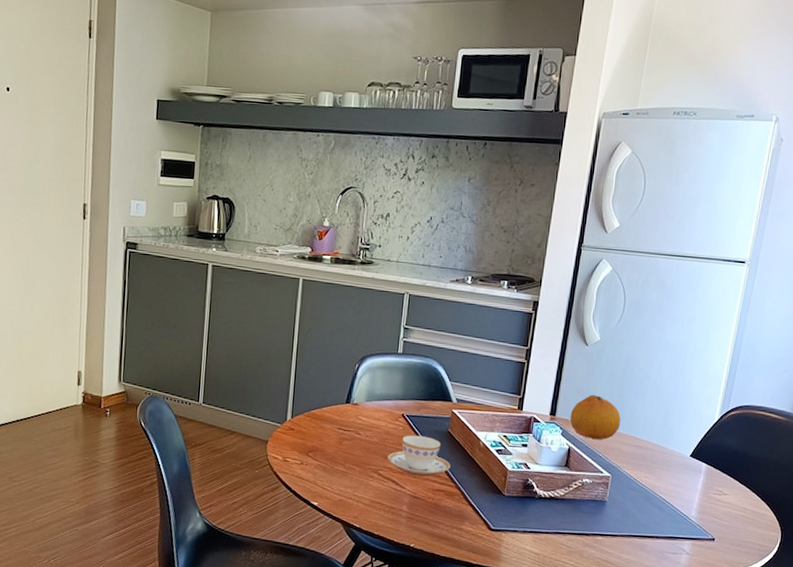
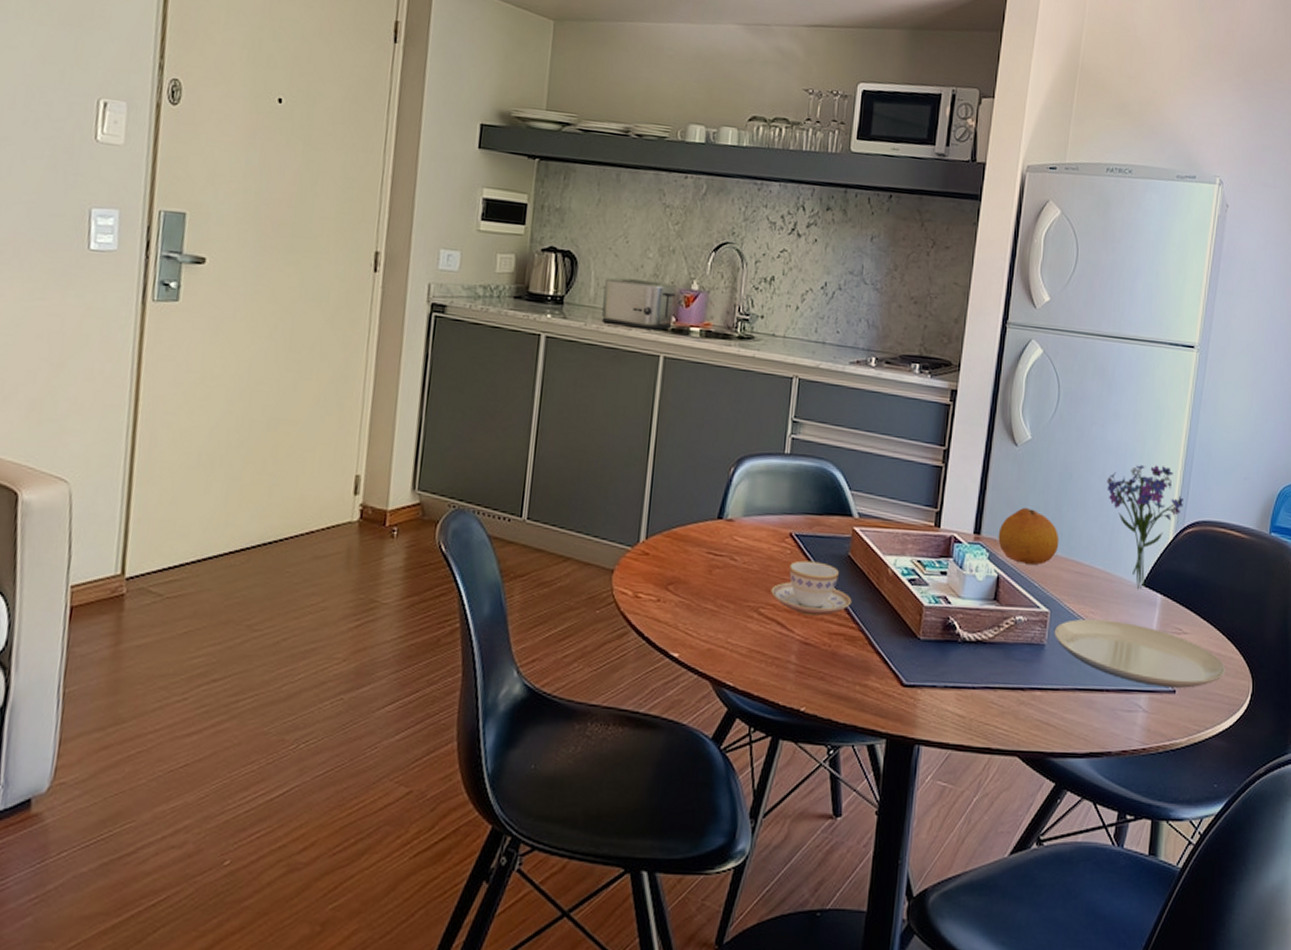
toaster: none [254,217,312,259] -> present [601,277,677,331]
plate: none [614,482,759,537] -> present [1054,618,1226,688]
flowers: none [663,360,729,460] -> present [1107,465,1183,590]

